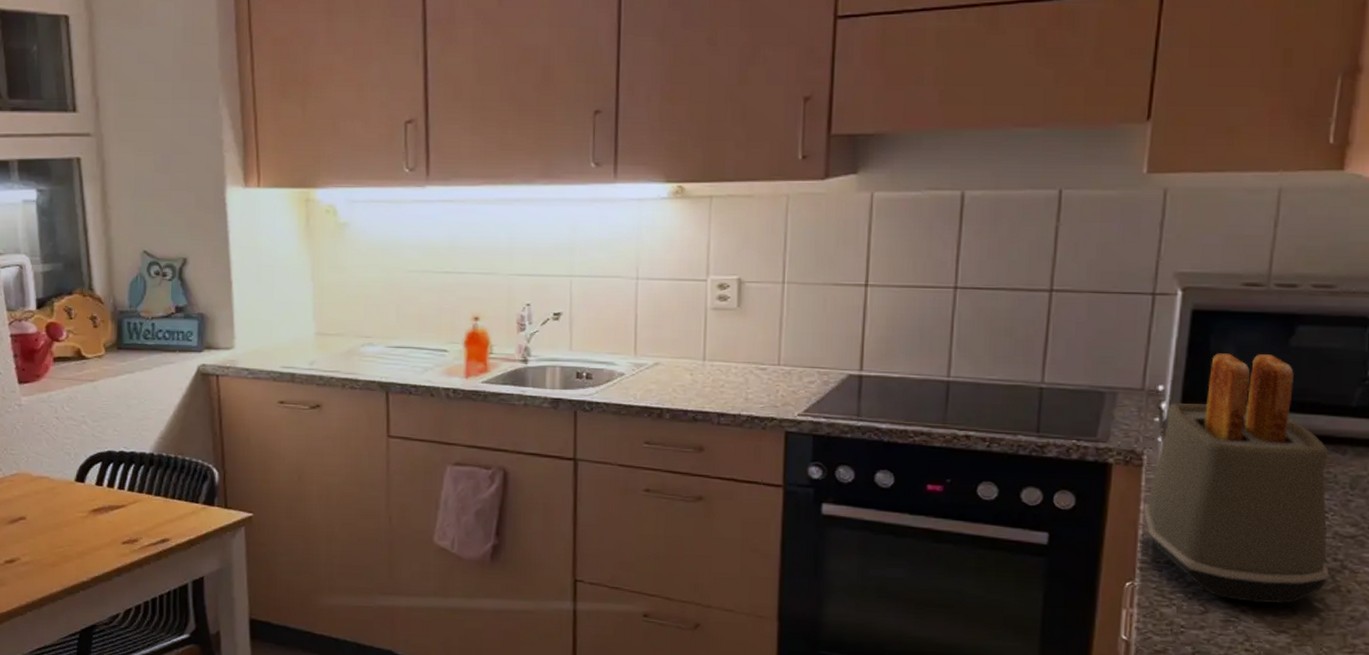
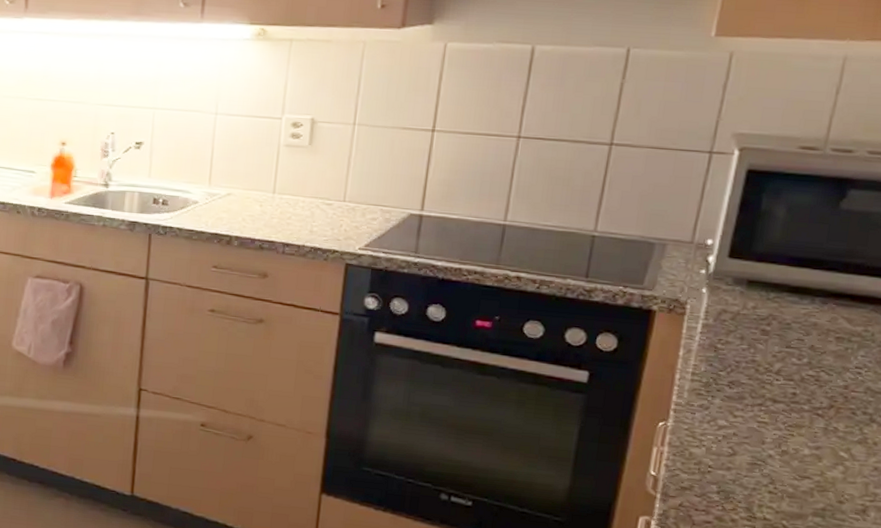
toaster: present [1143,353,1329,604] -> none [682,212,868,451]

